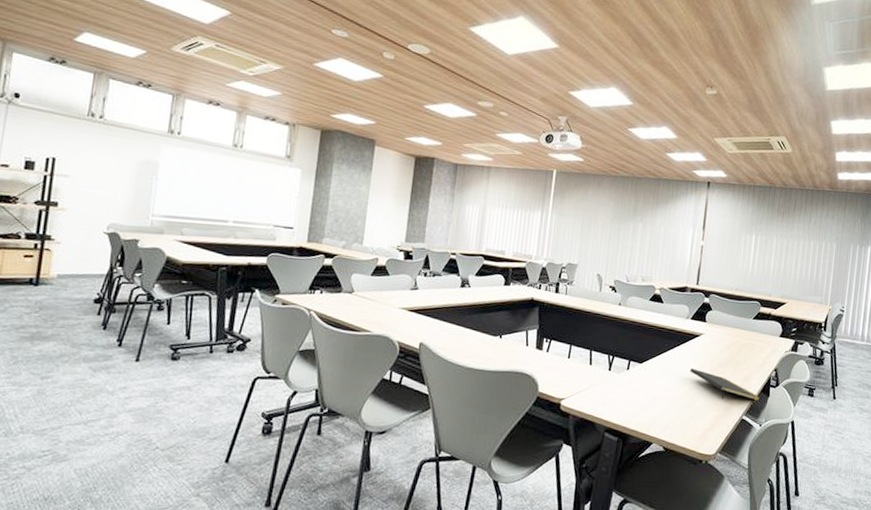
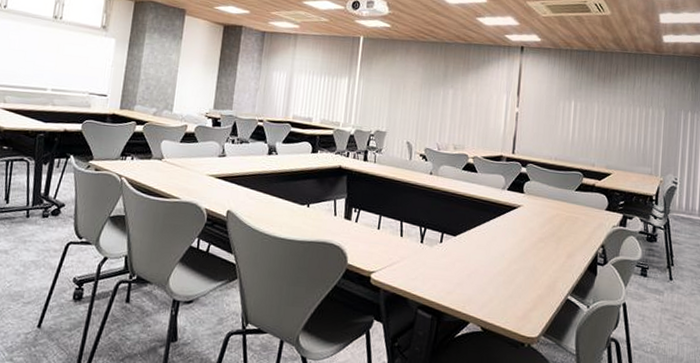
notepad: present [690,368,760,401] -> none [508,243,587,280]

